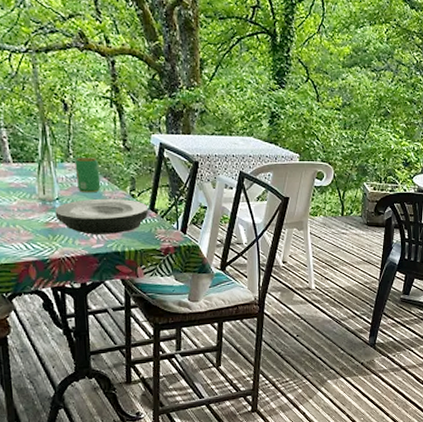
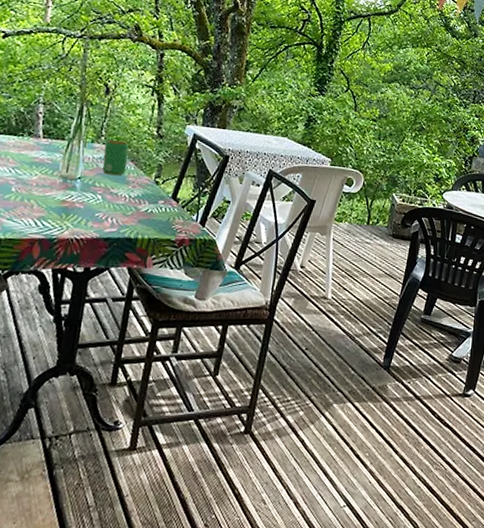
plate: present [55,198,149,235] -> none [73,181,171,220]

